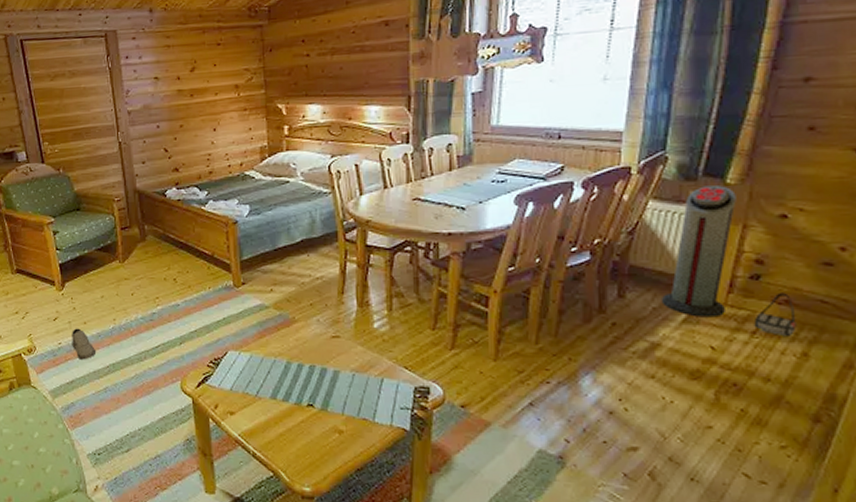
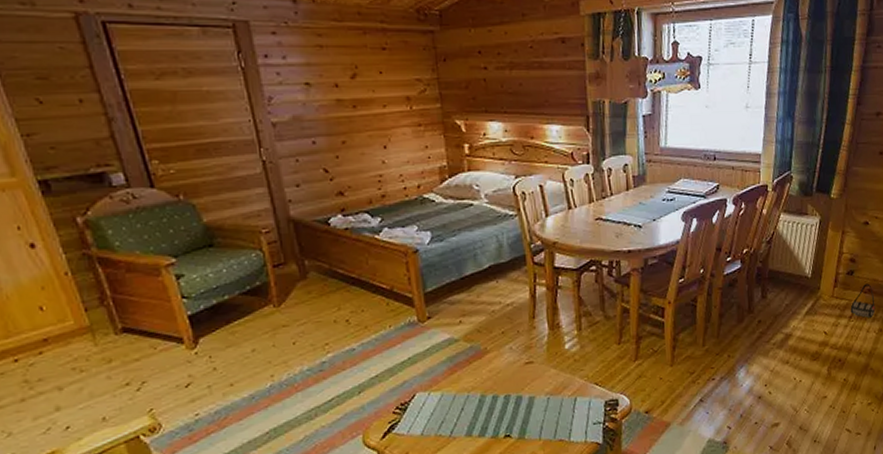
shoe: present [72,328,97,360] -> none [213,392,251,431]
air purifier: present [661,186,736,318] -> none [791,200,838,309]

